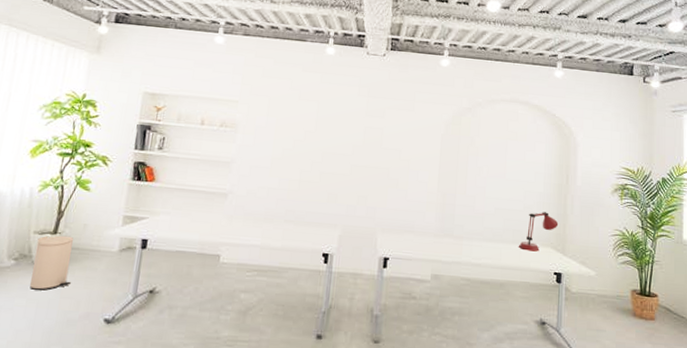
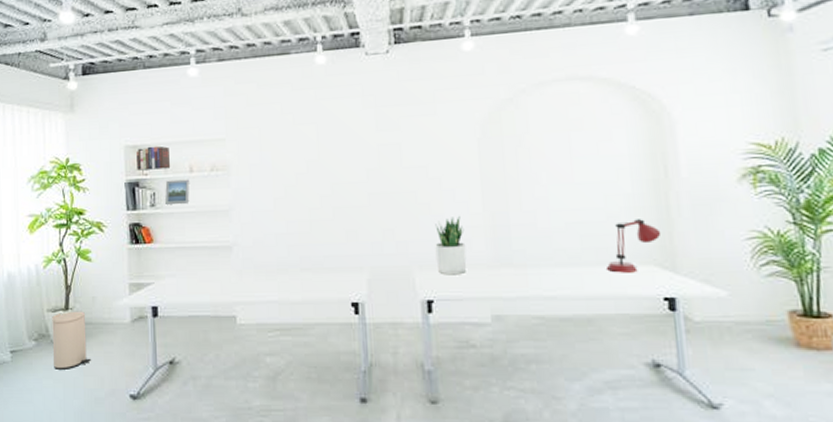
books: none [151,96,186,119] -> present [136,146,170,171]
picture frame: none [173,128,199,151] -> present [165,179,190,204]
planter: none [396,193,421,240] -> present [435,216,467,275]

